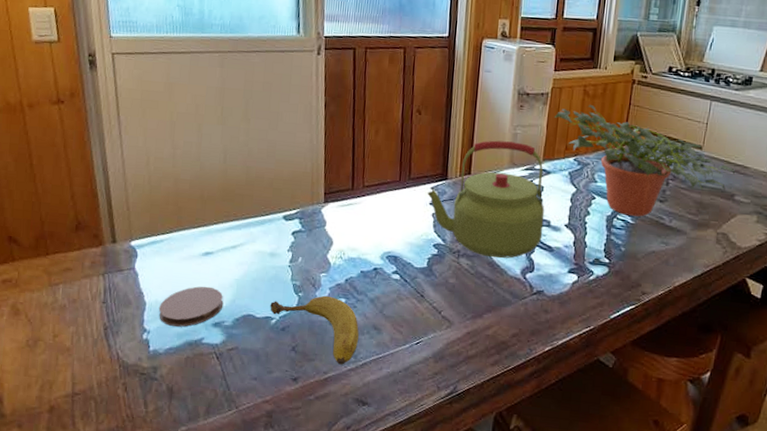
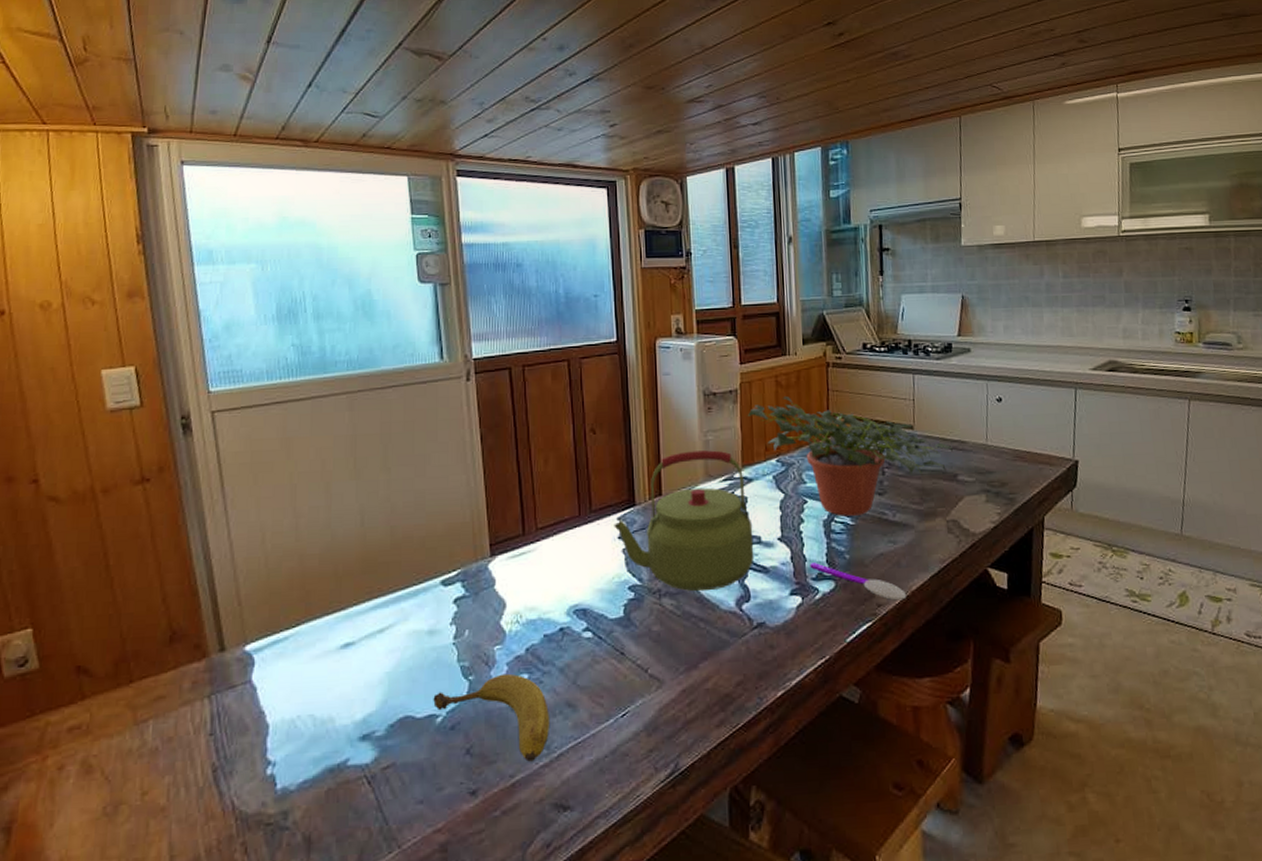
coaster: present [158,286,224,327] -> none [286,688,372,750]
spoon: none [589,249,670,293] -> present [810,563,907,601]

